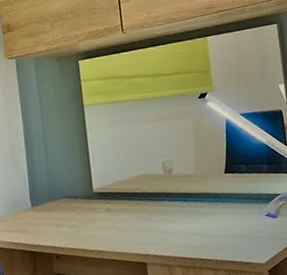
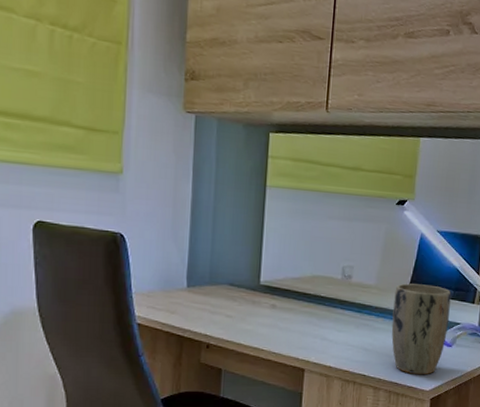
plant pot: none [213,163,270,250] -> present [391,283,451,375]

